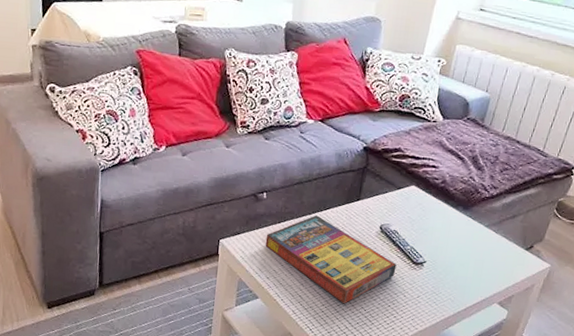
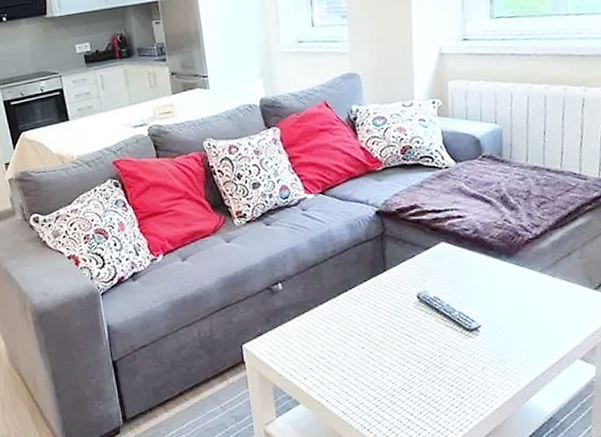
game compilation box: present [265,215,397,304] -> none [292,297,449,393]

